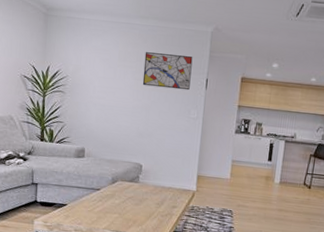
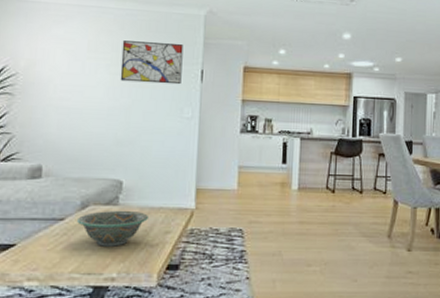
decorative bowl: none [109,186,160,214] -> present [77,210,148,247]

